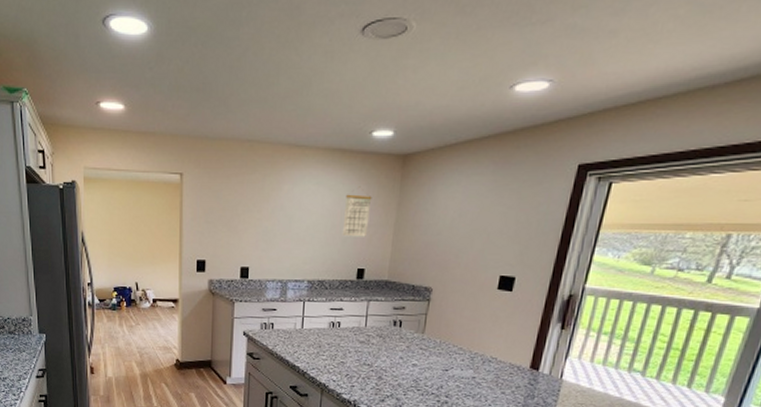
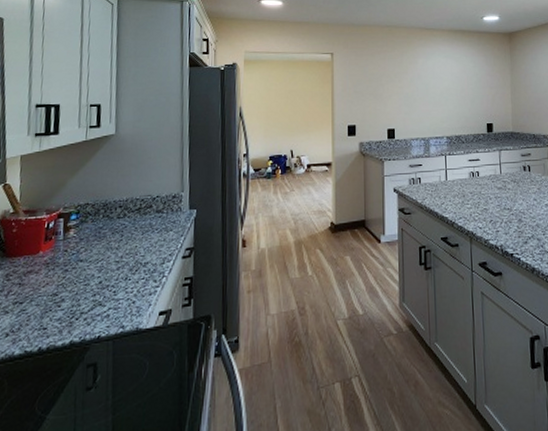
calendar: present [342,186,372,237] -> none [470,57,491,98]

